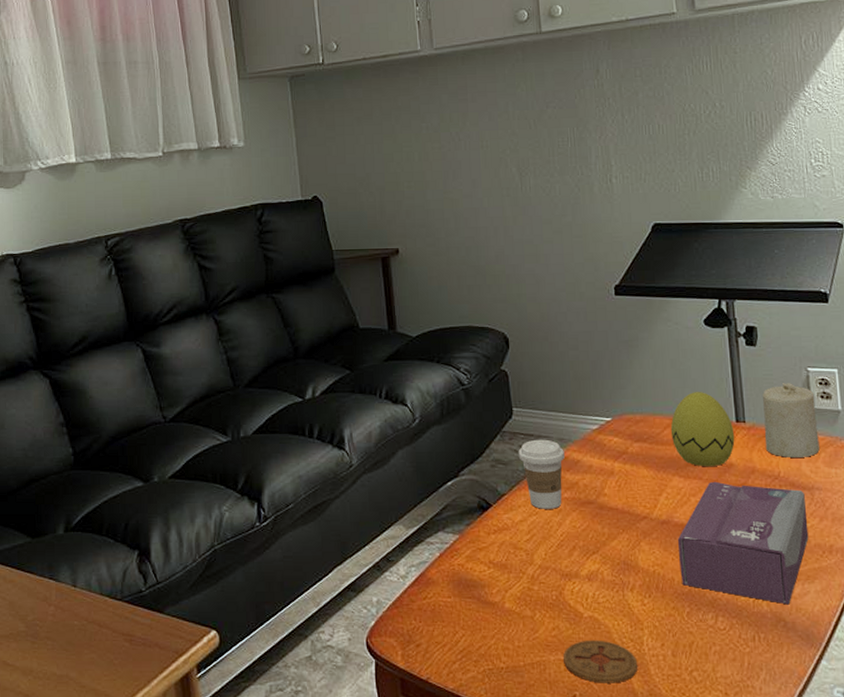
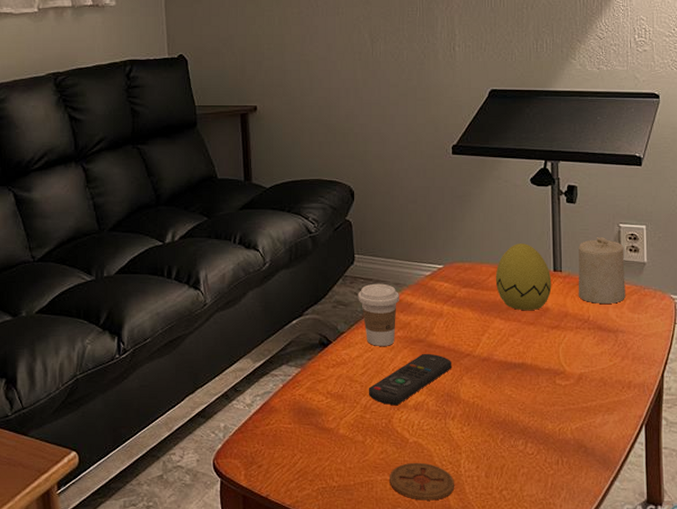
remote control: none [534,516,628,576] -> present [368,353,452,406]
tissue box: present [678,481,809,605] -> none [497,323,611,433]

